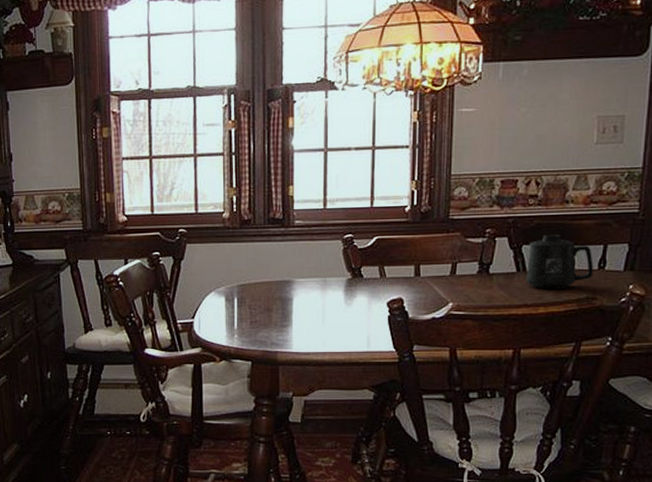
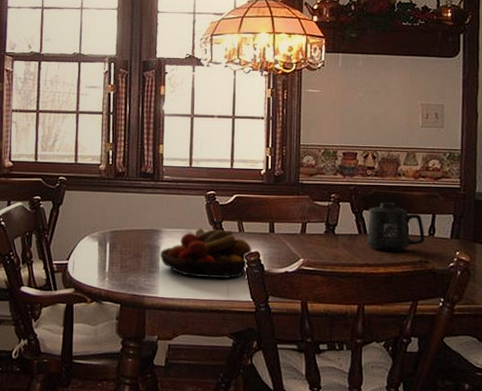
fruit bowl: none [292,276,396,329] -> present [160,228,253,279]

